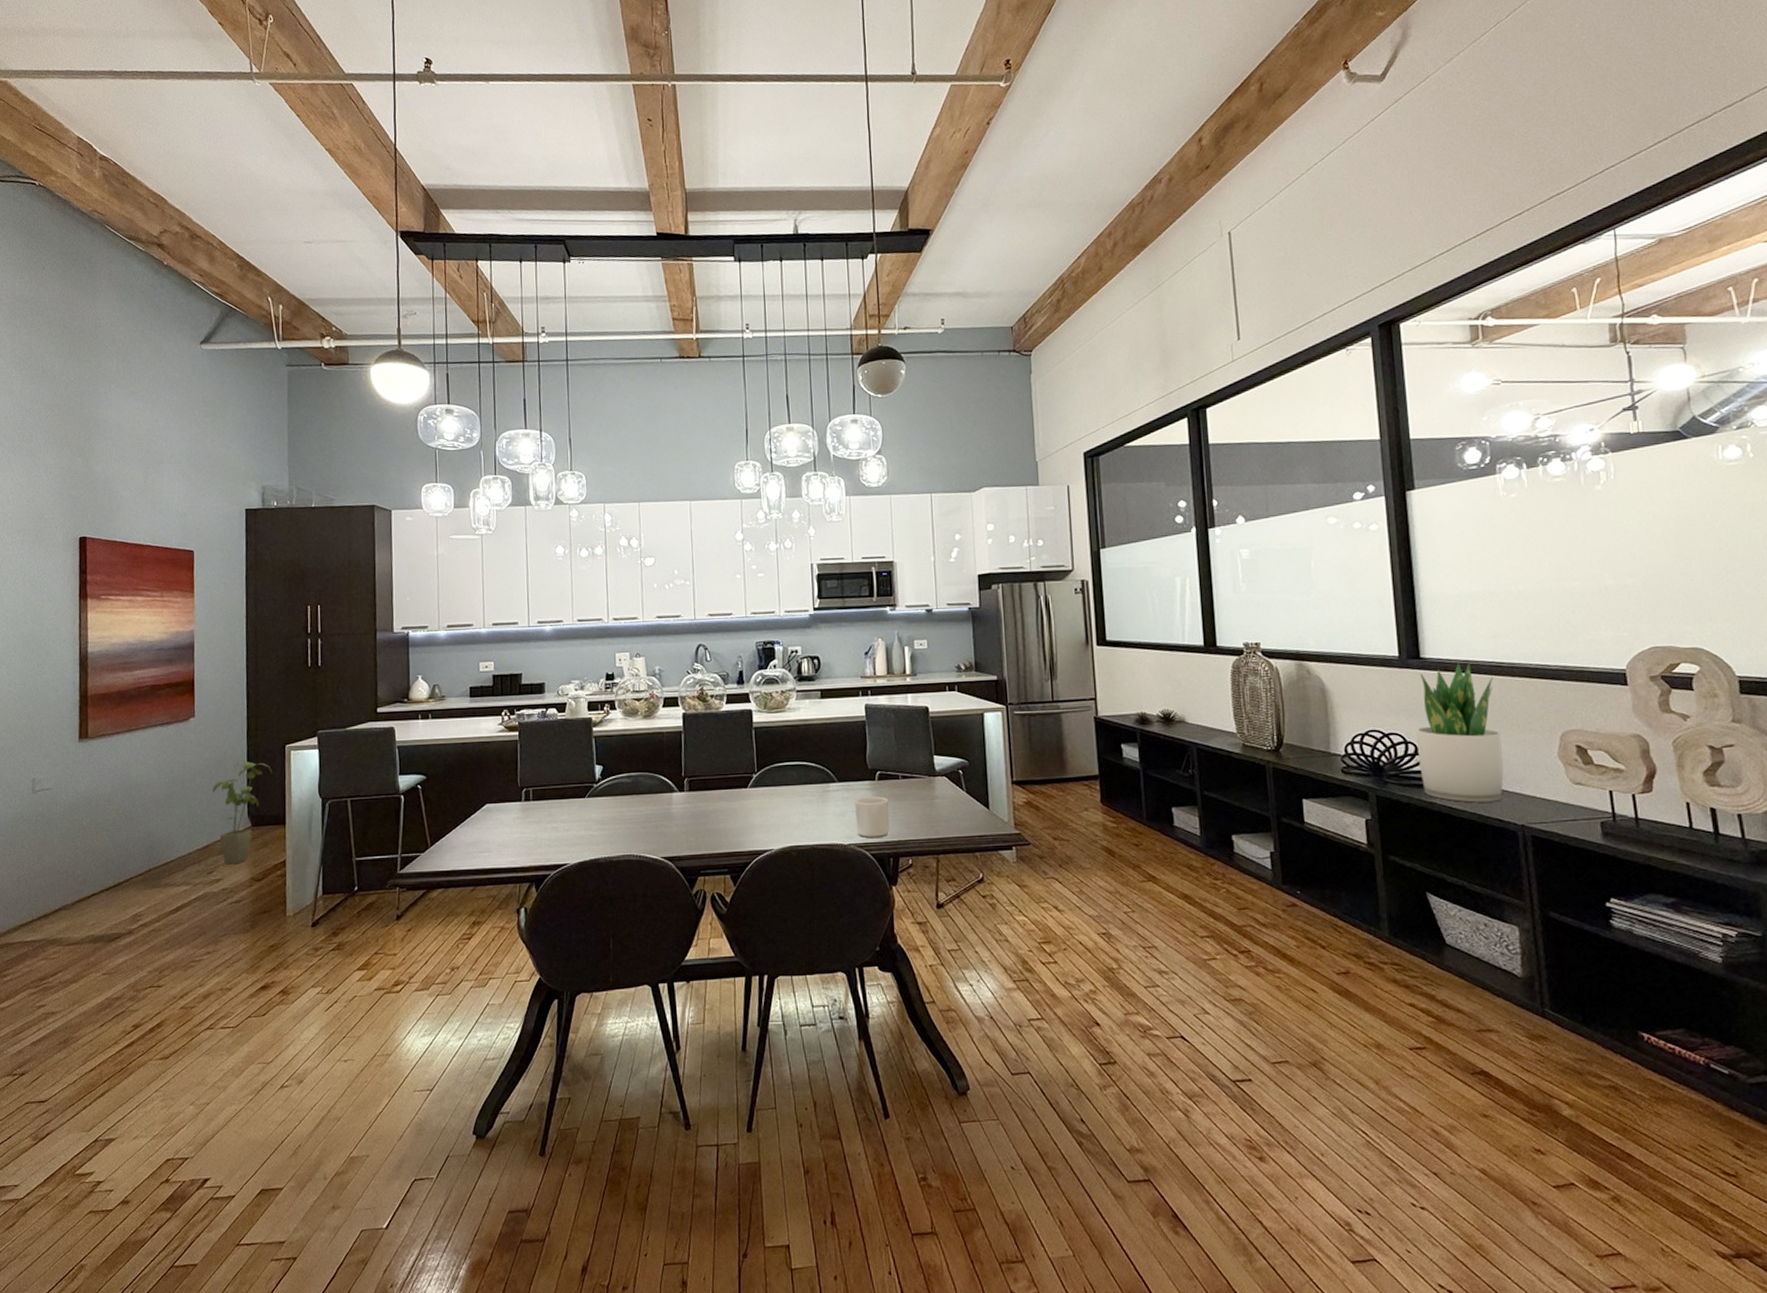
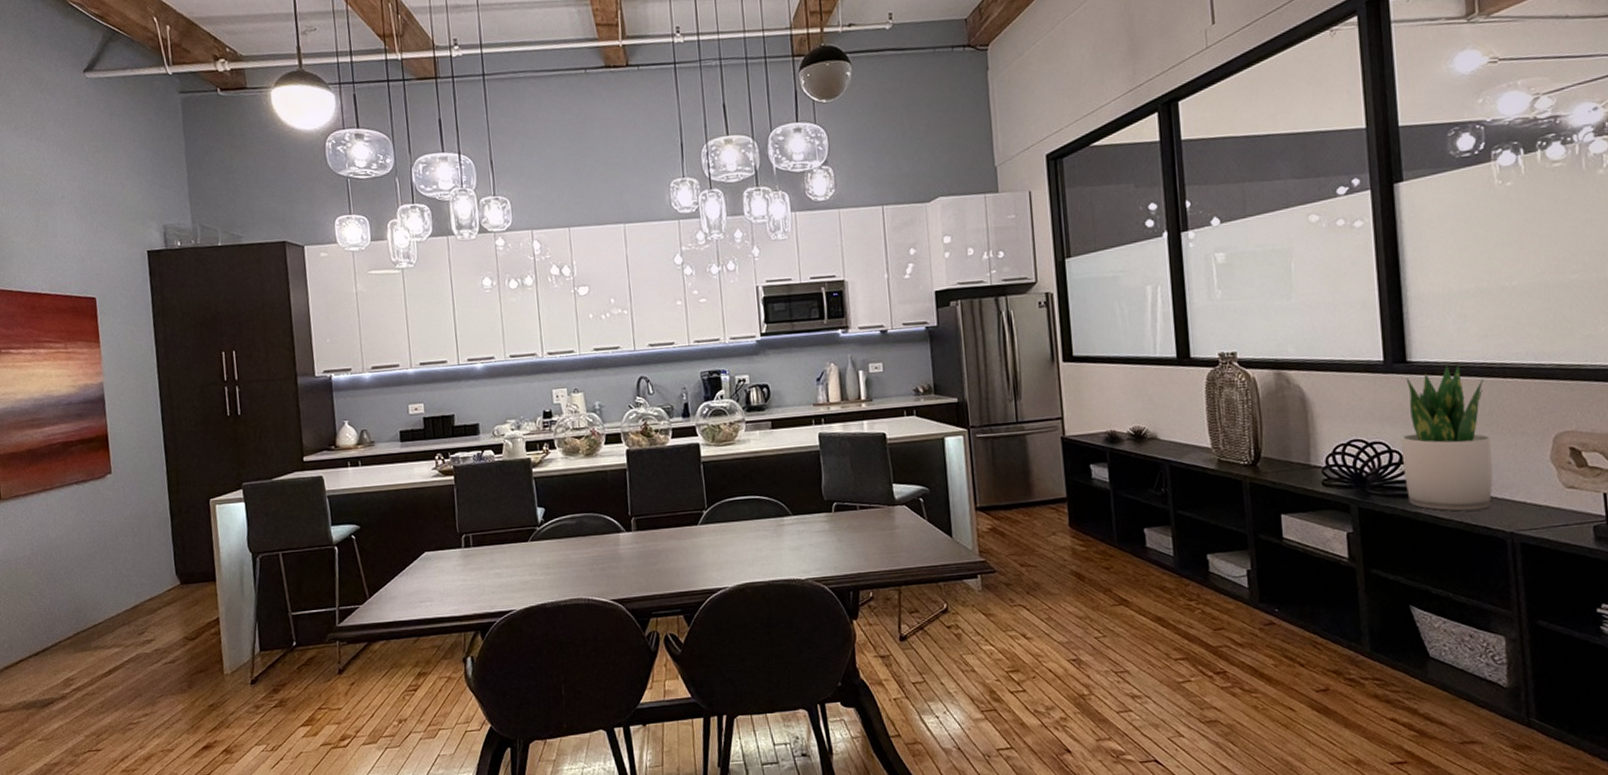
house plant: present [212,760,272,864] -> none [136,517,198,624]
mug: present [855,796,889,838] -> none [811,528,848,572]

